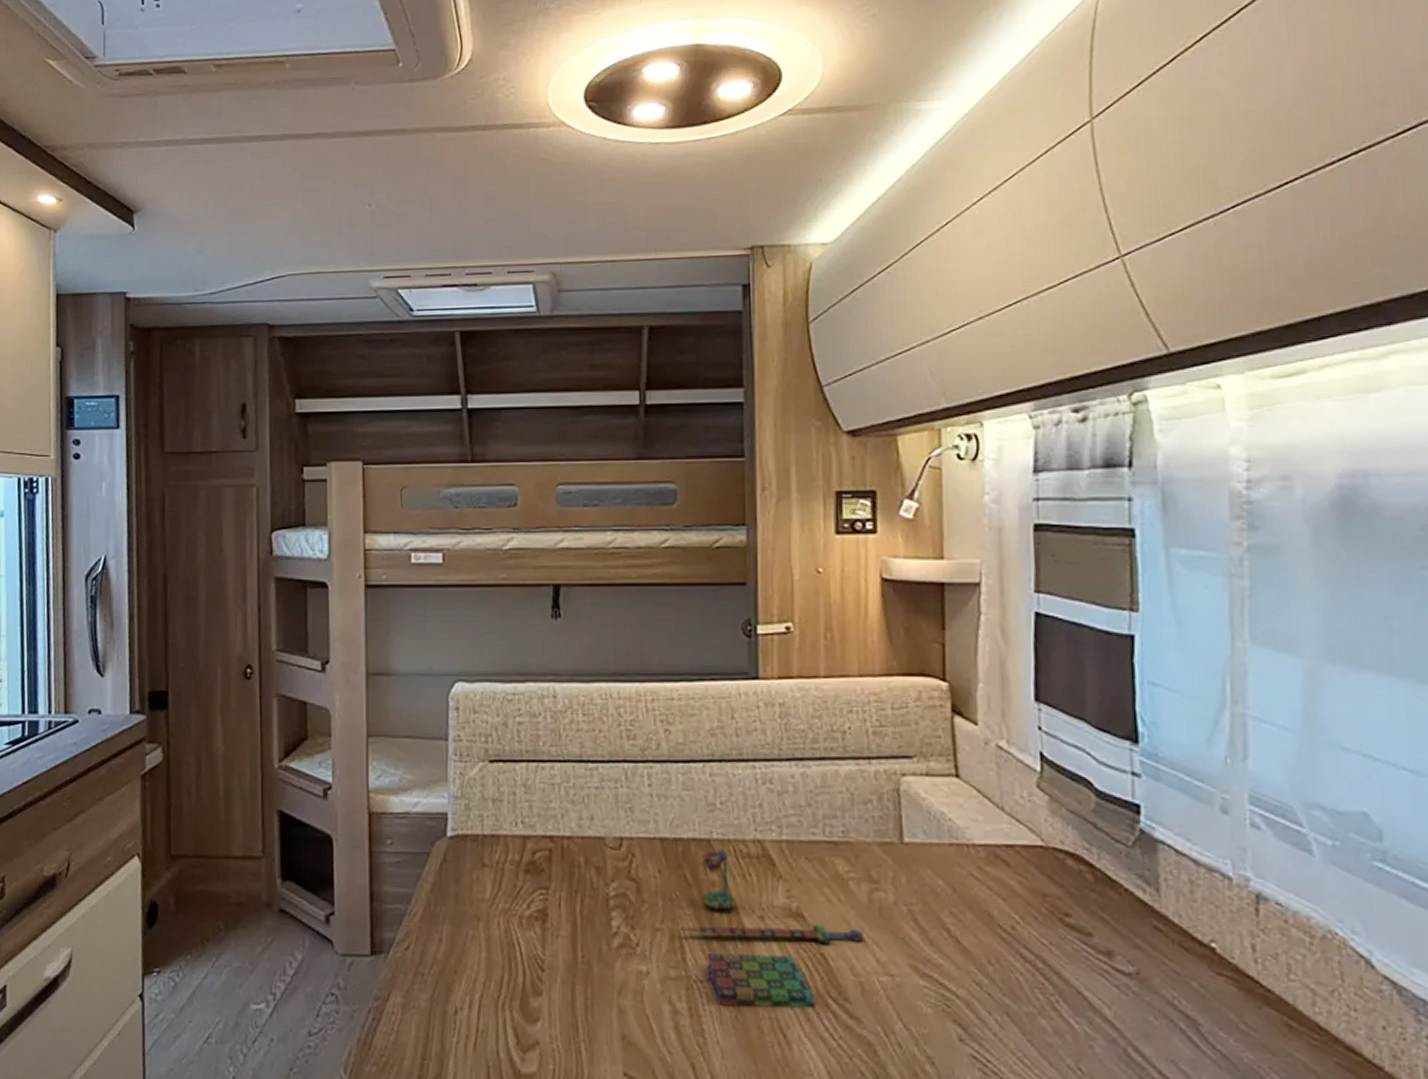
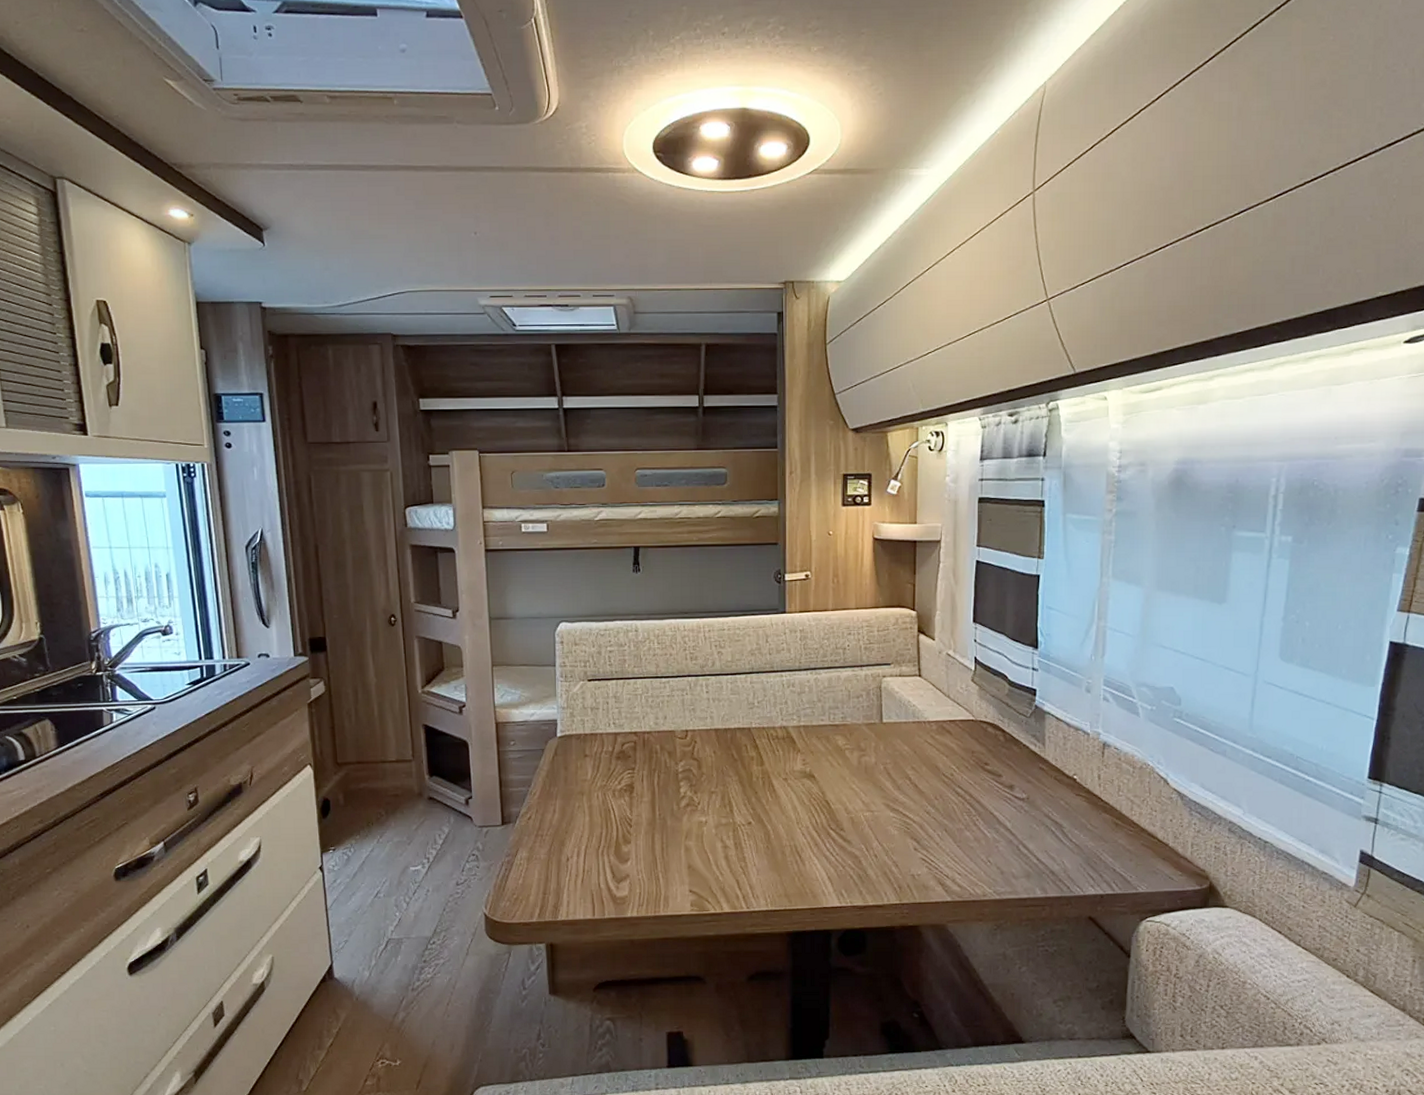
board game: present [680,849,864,1008] -> none [729,734,854,841]

